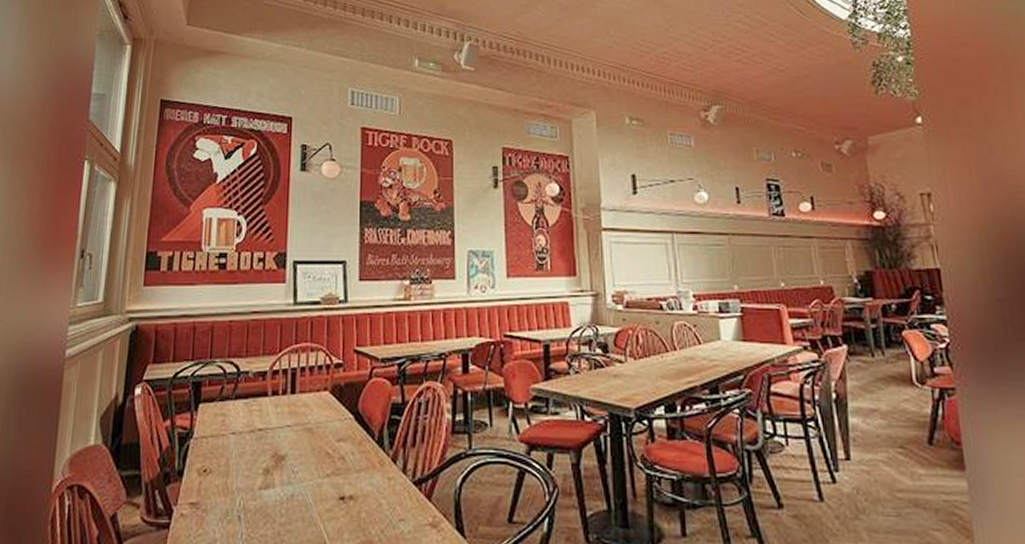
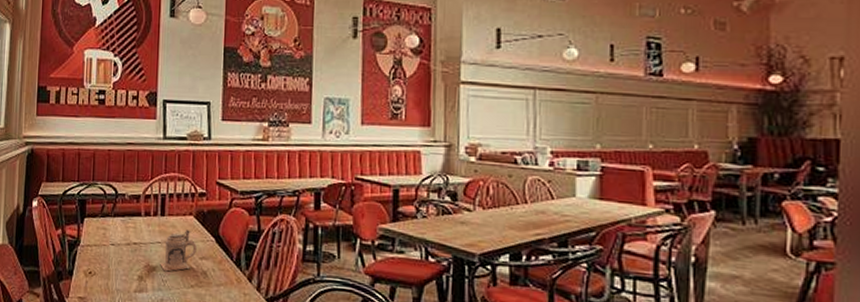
beer mug: none [290,408,334,461] -> present [160,229,198,272]

